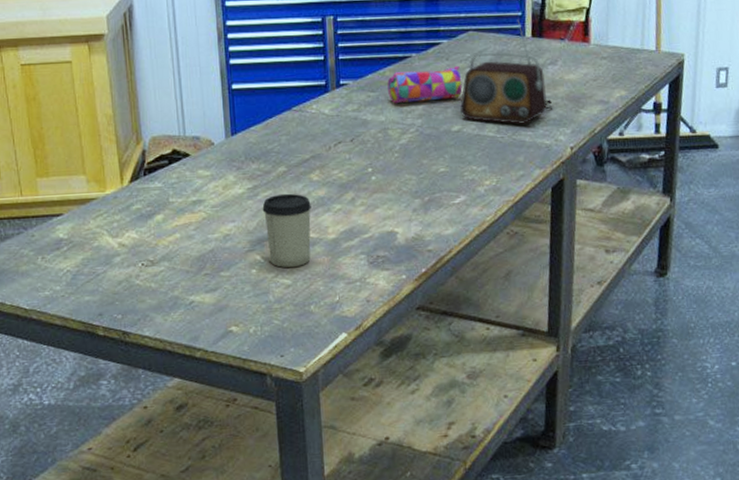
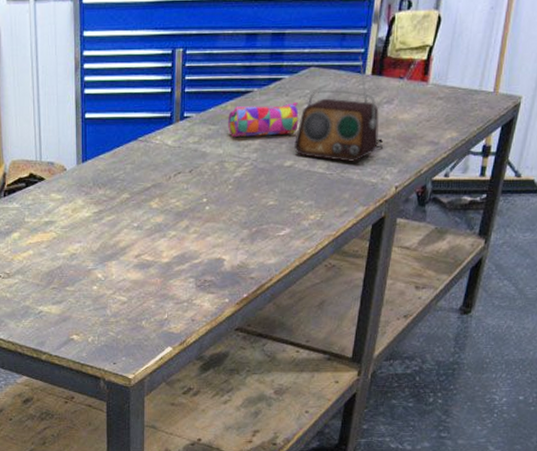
cup: present [262,193,311,268] -> none [106,218,149,286]

